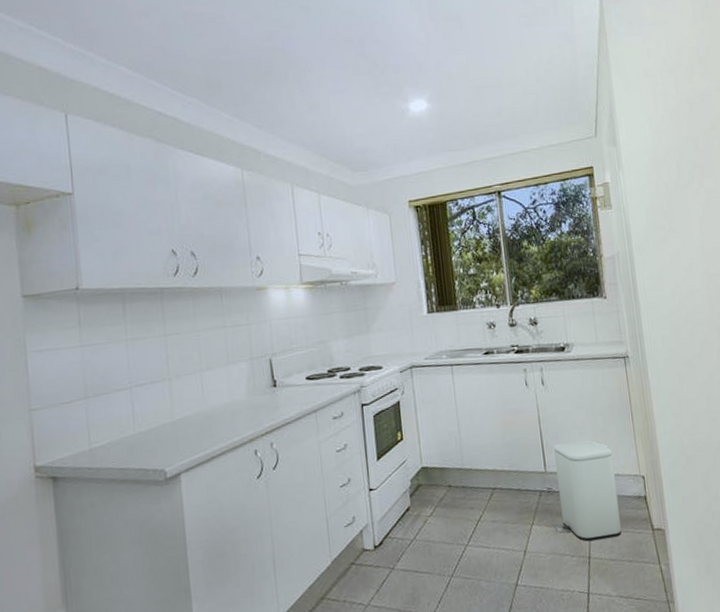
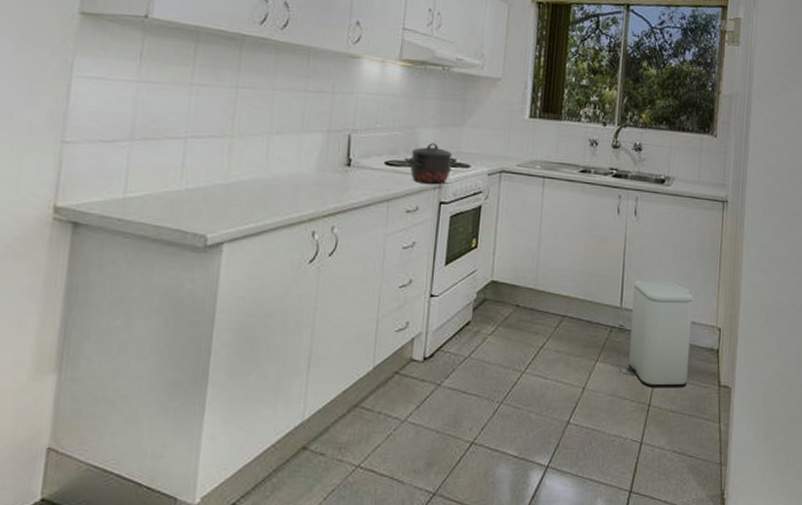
cooking pot: none [322,352,371,391] -> present [404,143,458,185]

